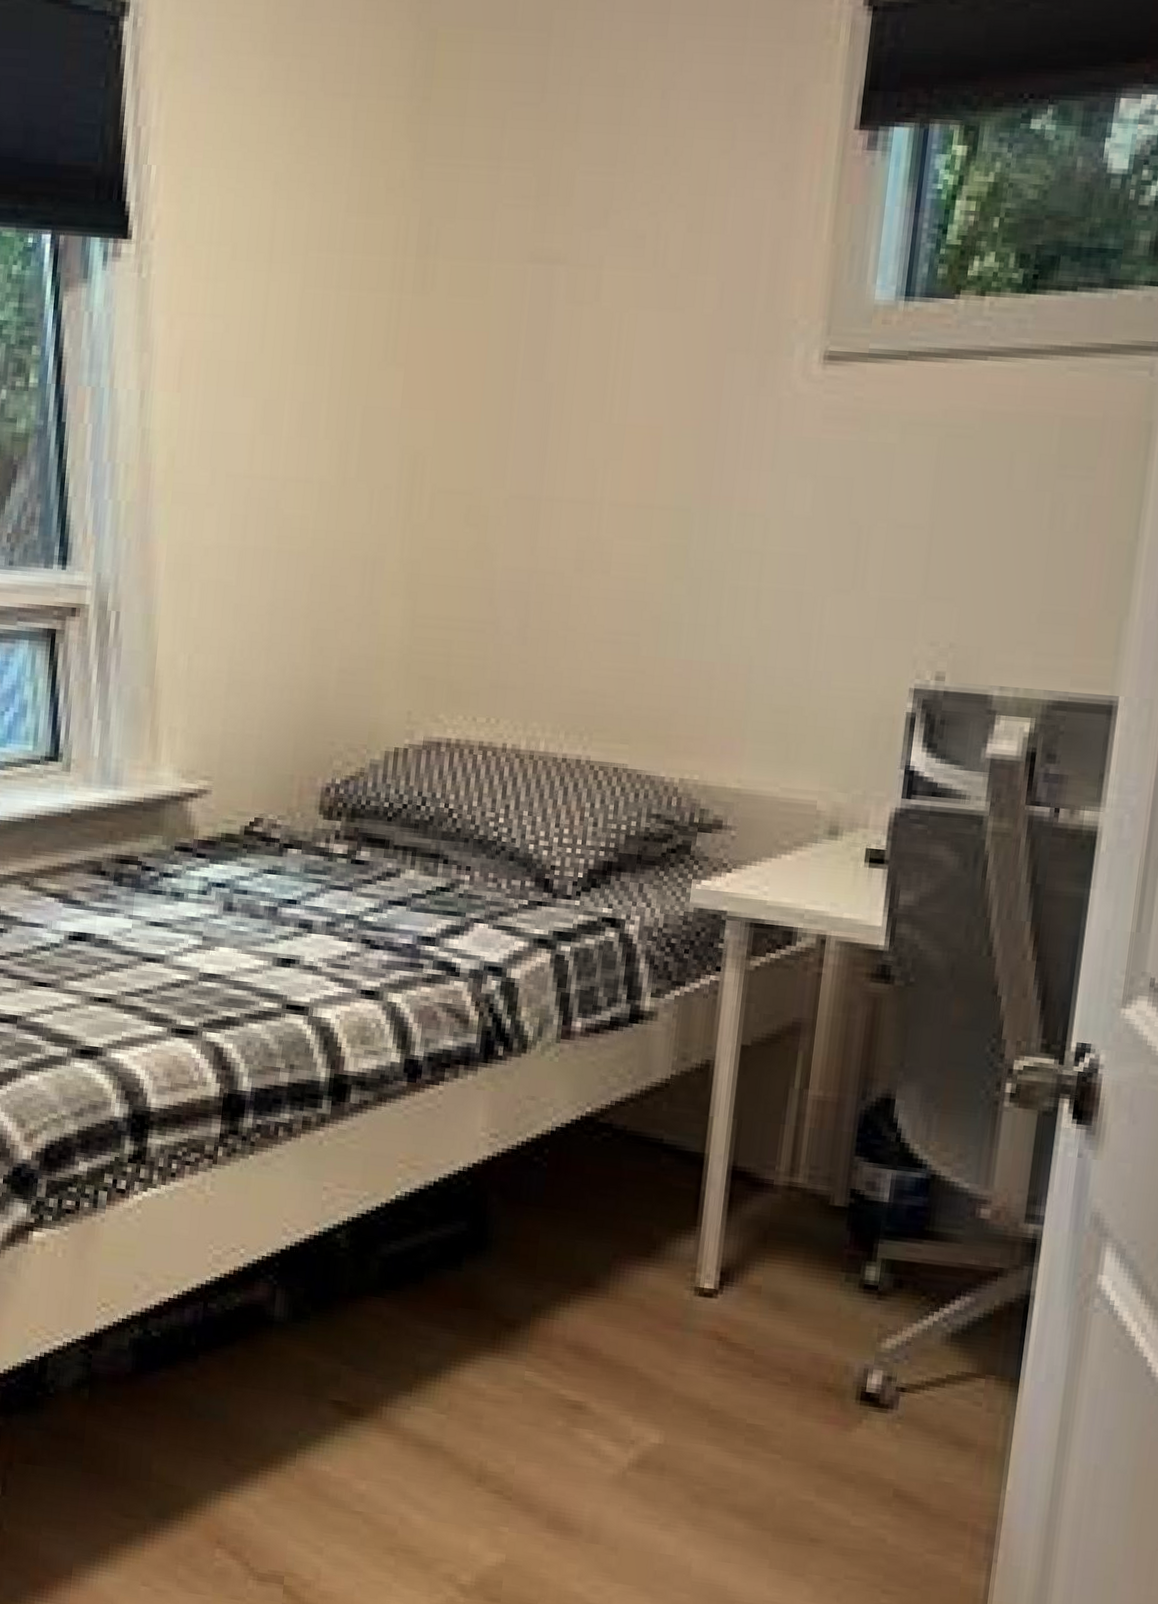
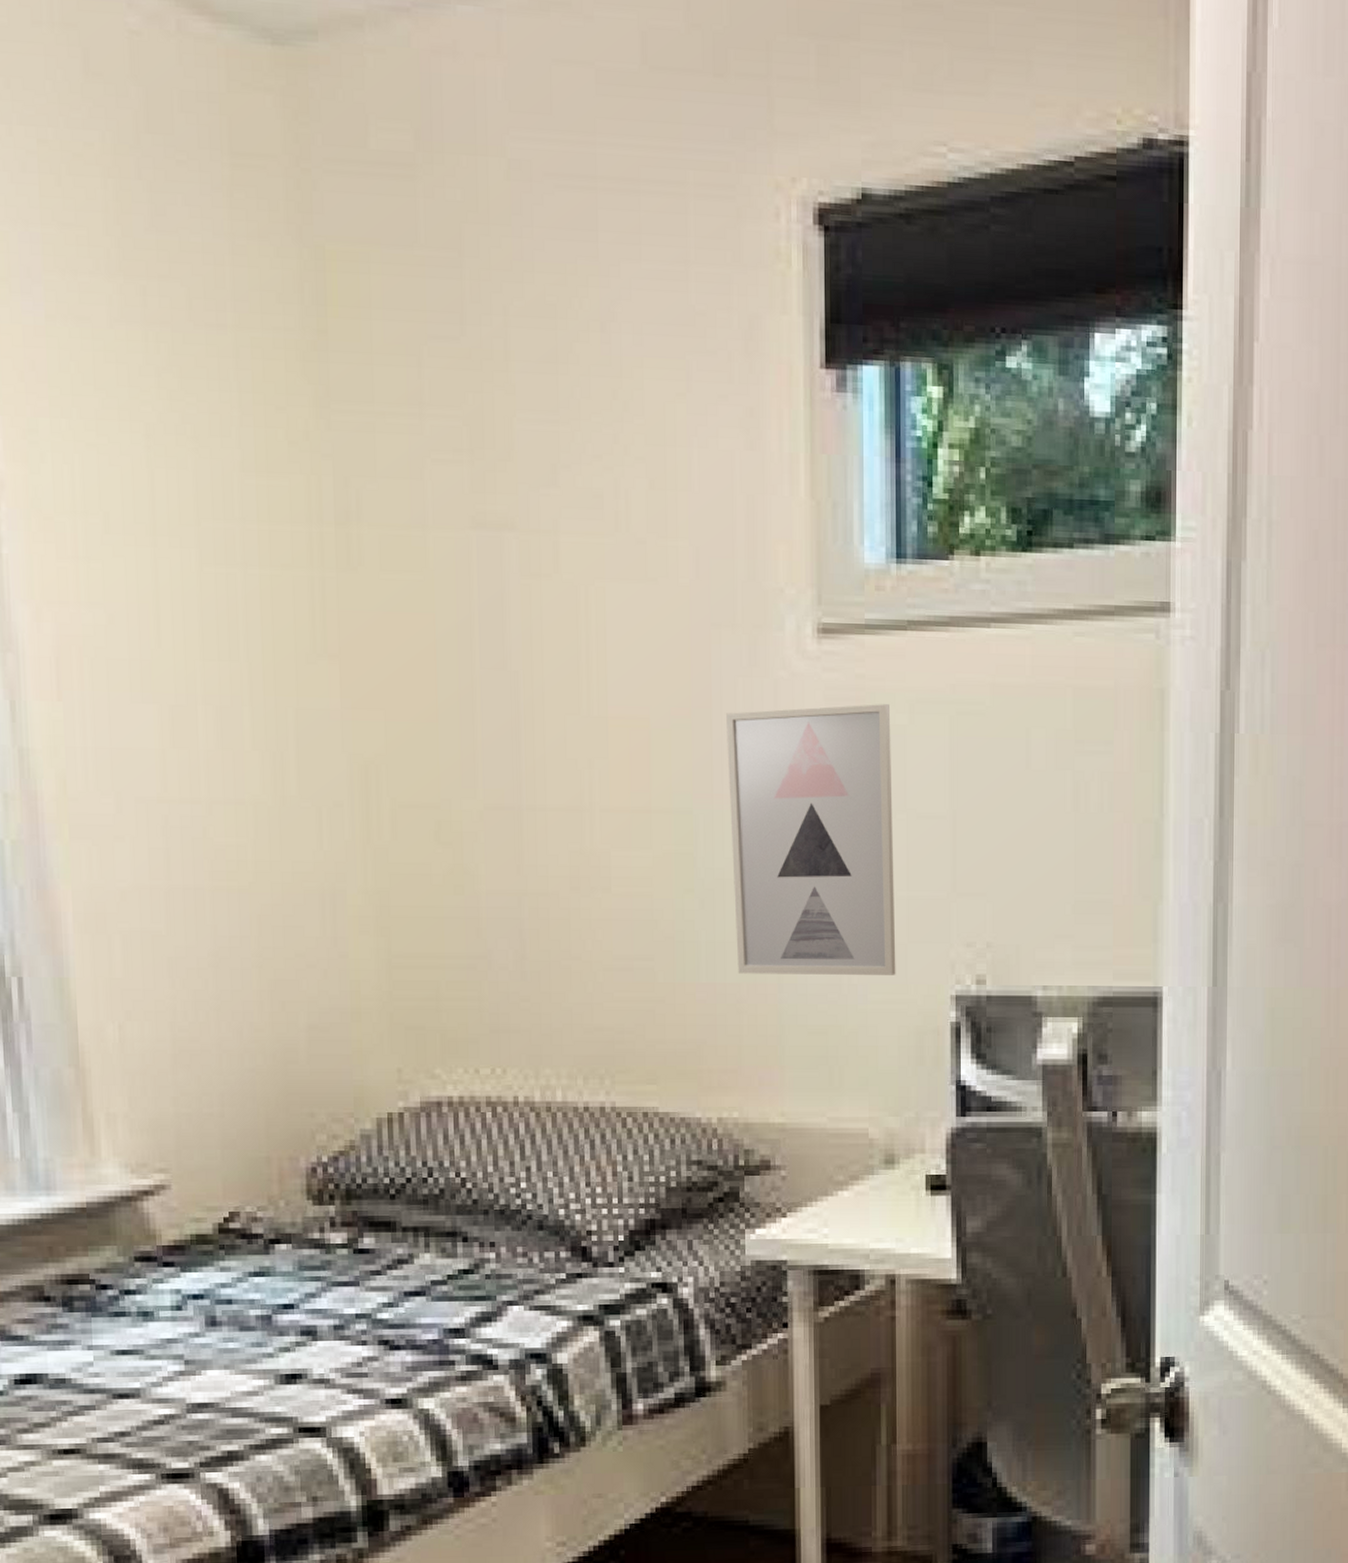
wall art: none [714,424,883,666] -> present [726,704,896,975]

